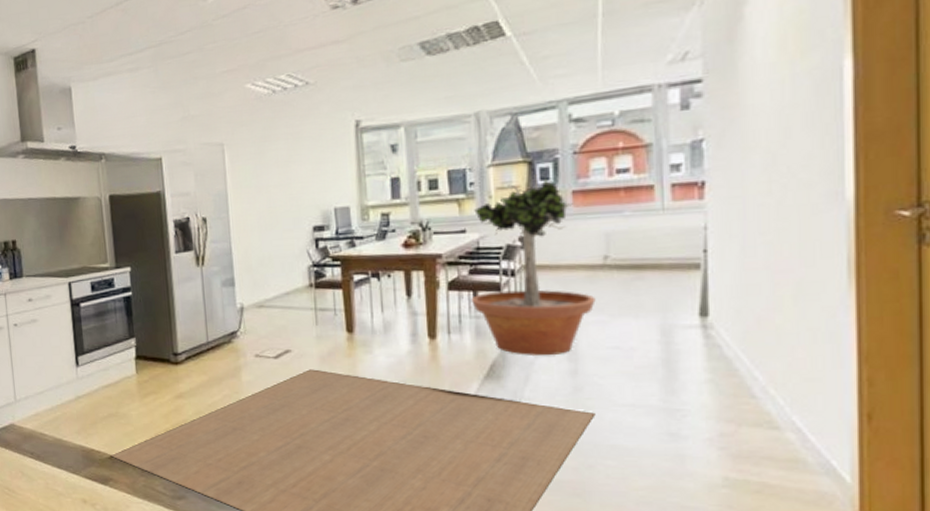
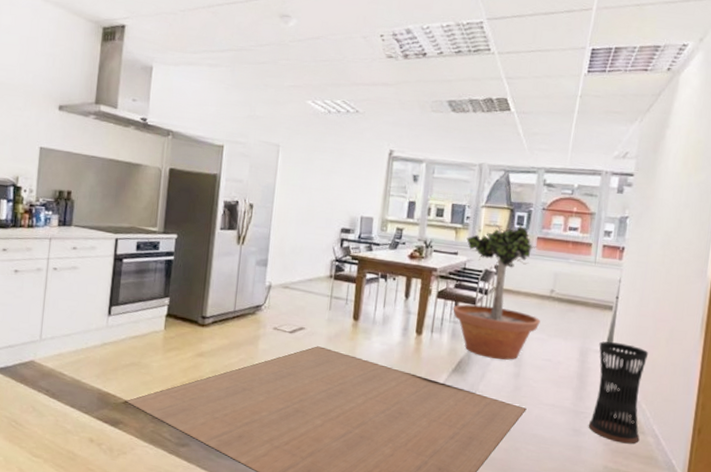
umbrella stand: none [688,311,773,445] -> present [589,341,649,444]

